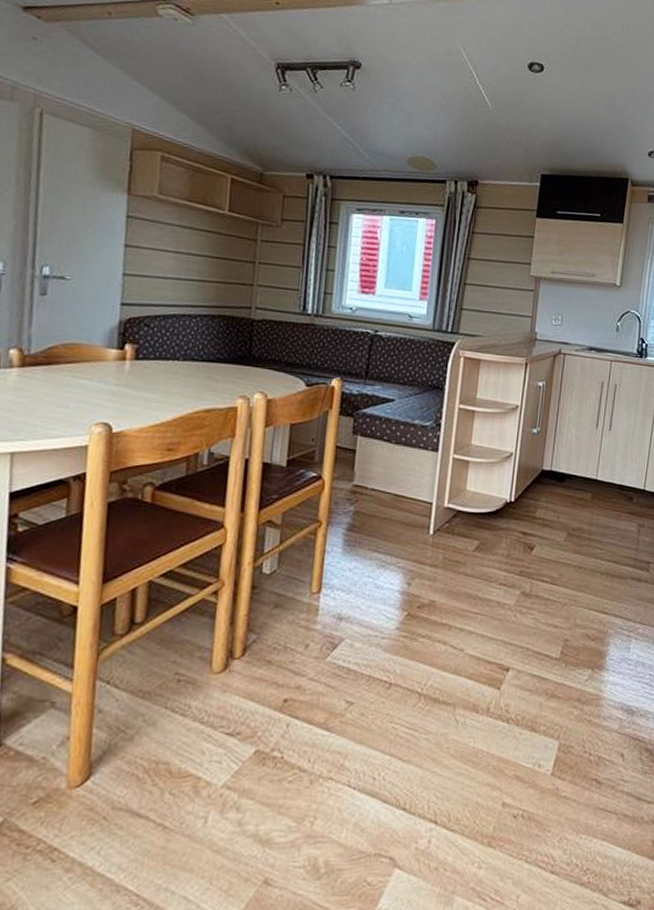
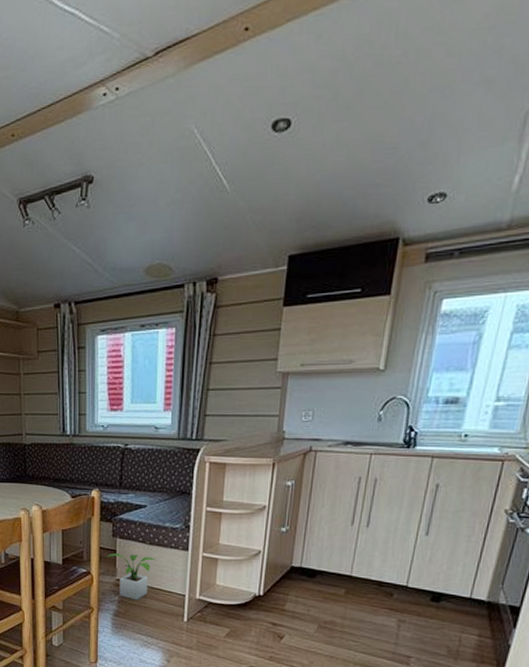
potted plant: none [341,452,403,510] -> present [105,552,157,600]

